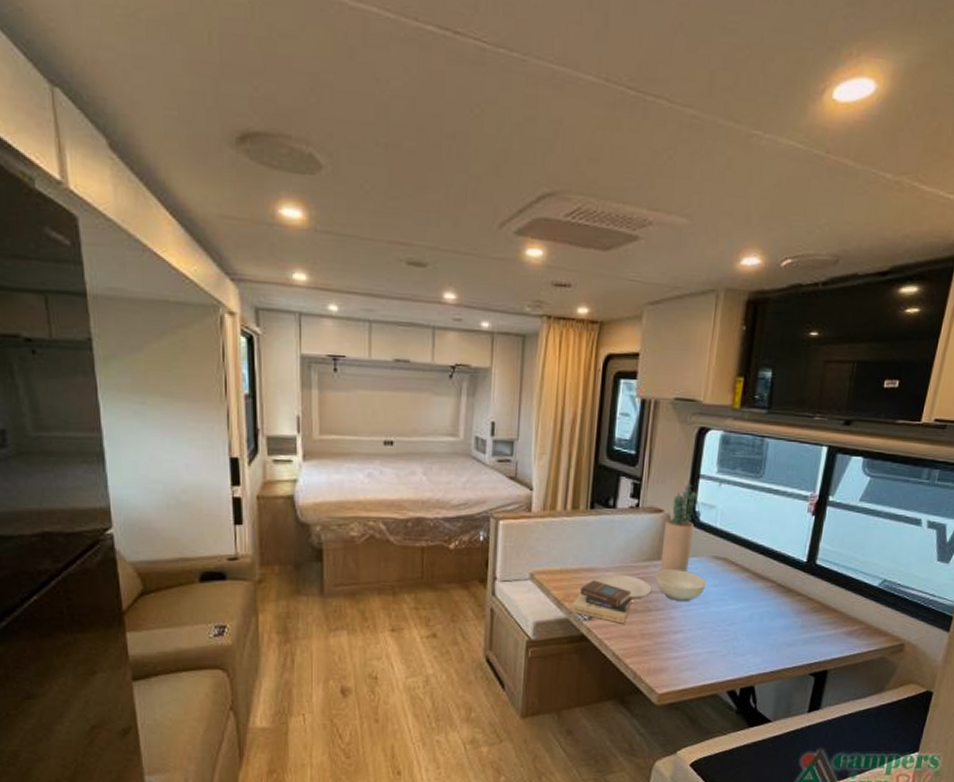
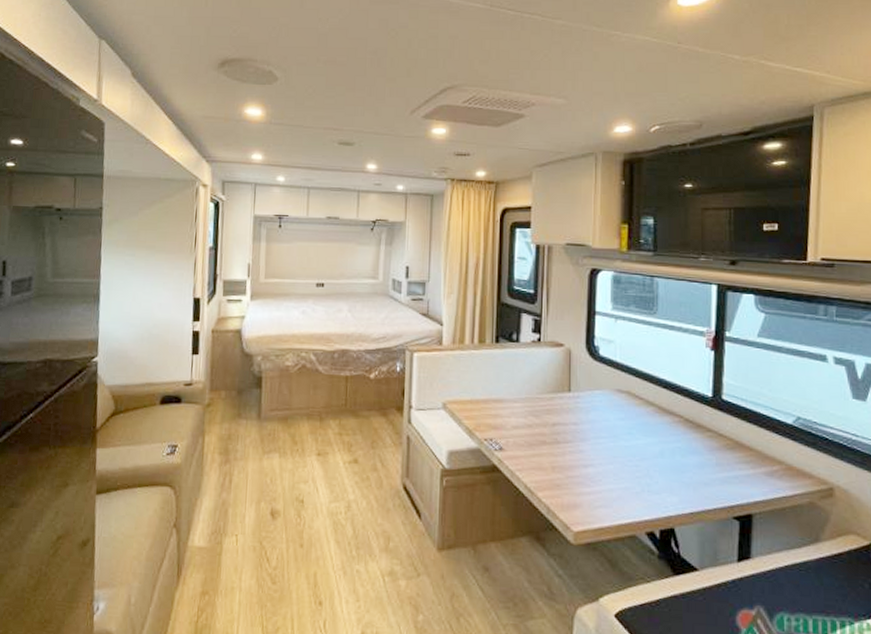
books: present [570,580,633,624] -> none [482,411,541,456]
plate: present [596,573,652,598] -> none [504,404,559,430]
bowl: present [654,569,706,602] -> none [561,402,612,435]
vase: present [659,480,698,573] -> none [565,316,596,406]

